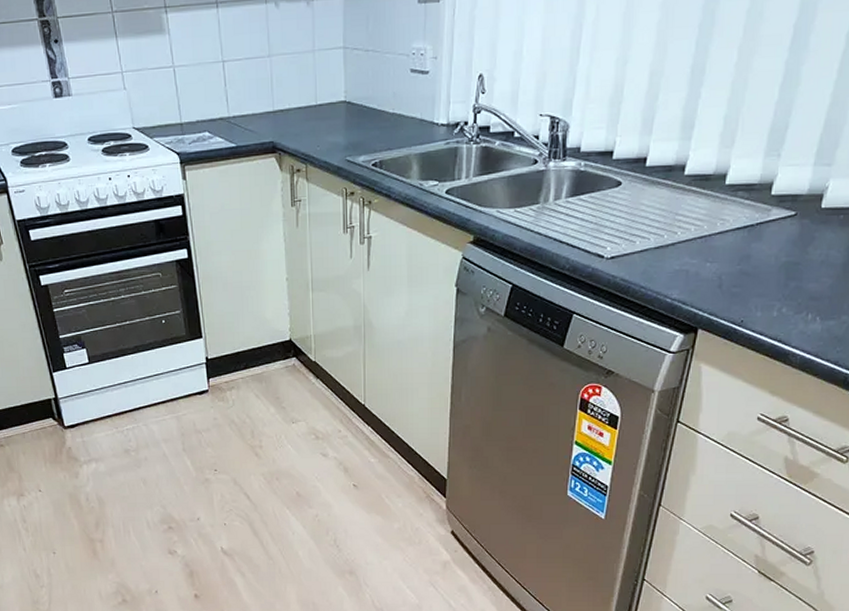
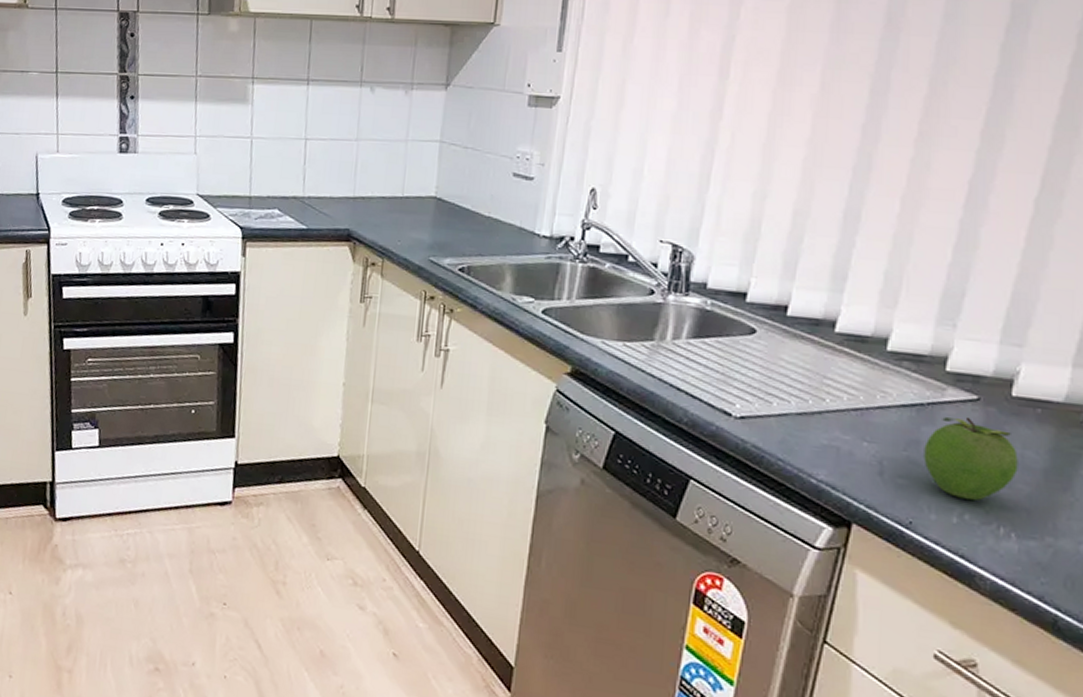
fruit: none [753,230,824,296] -> present [924,416,1018,501]

